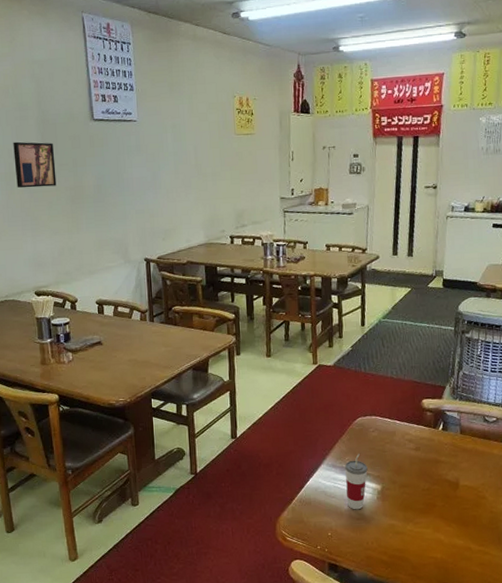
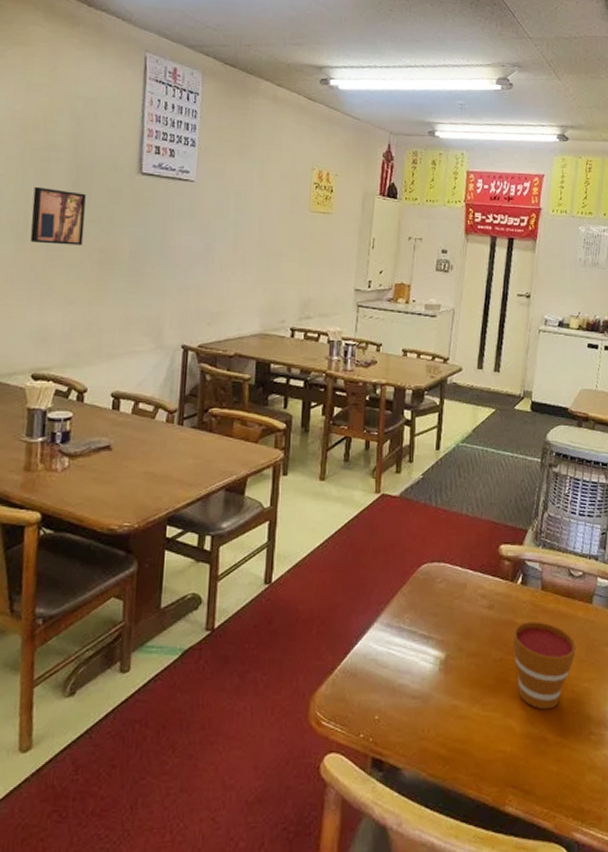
cup: present [345,453,368,510] -> none [401,609,430,685]
cup: none [437,458,493,526] -> present [512,620,576,710]

